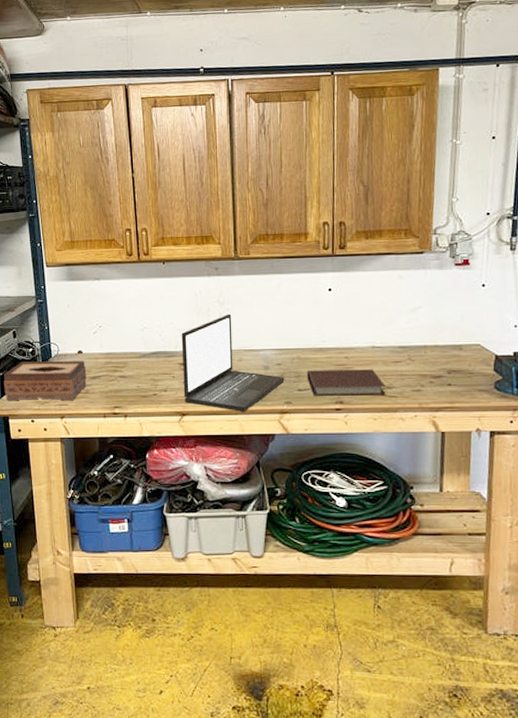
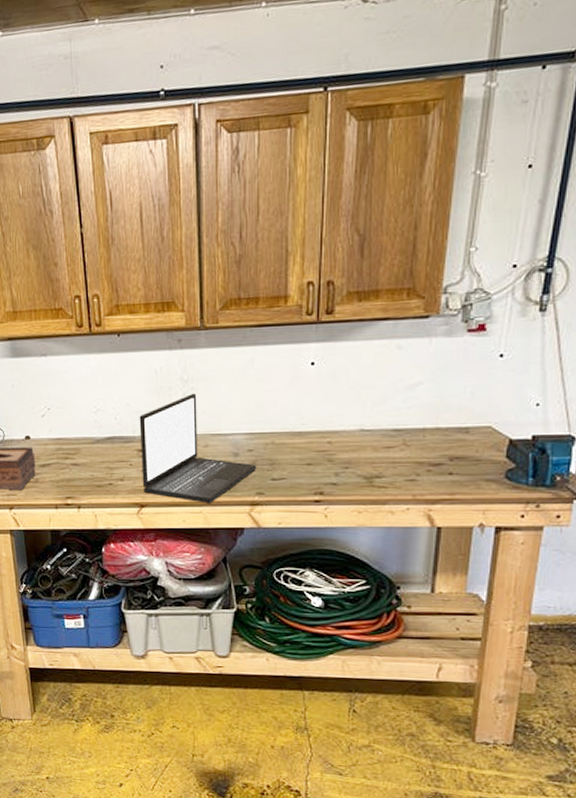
notebook: present [307,369,386,396] -> none [282,456,374,486]

